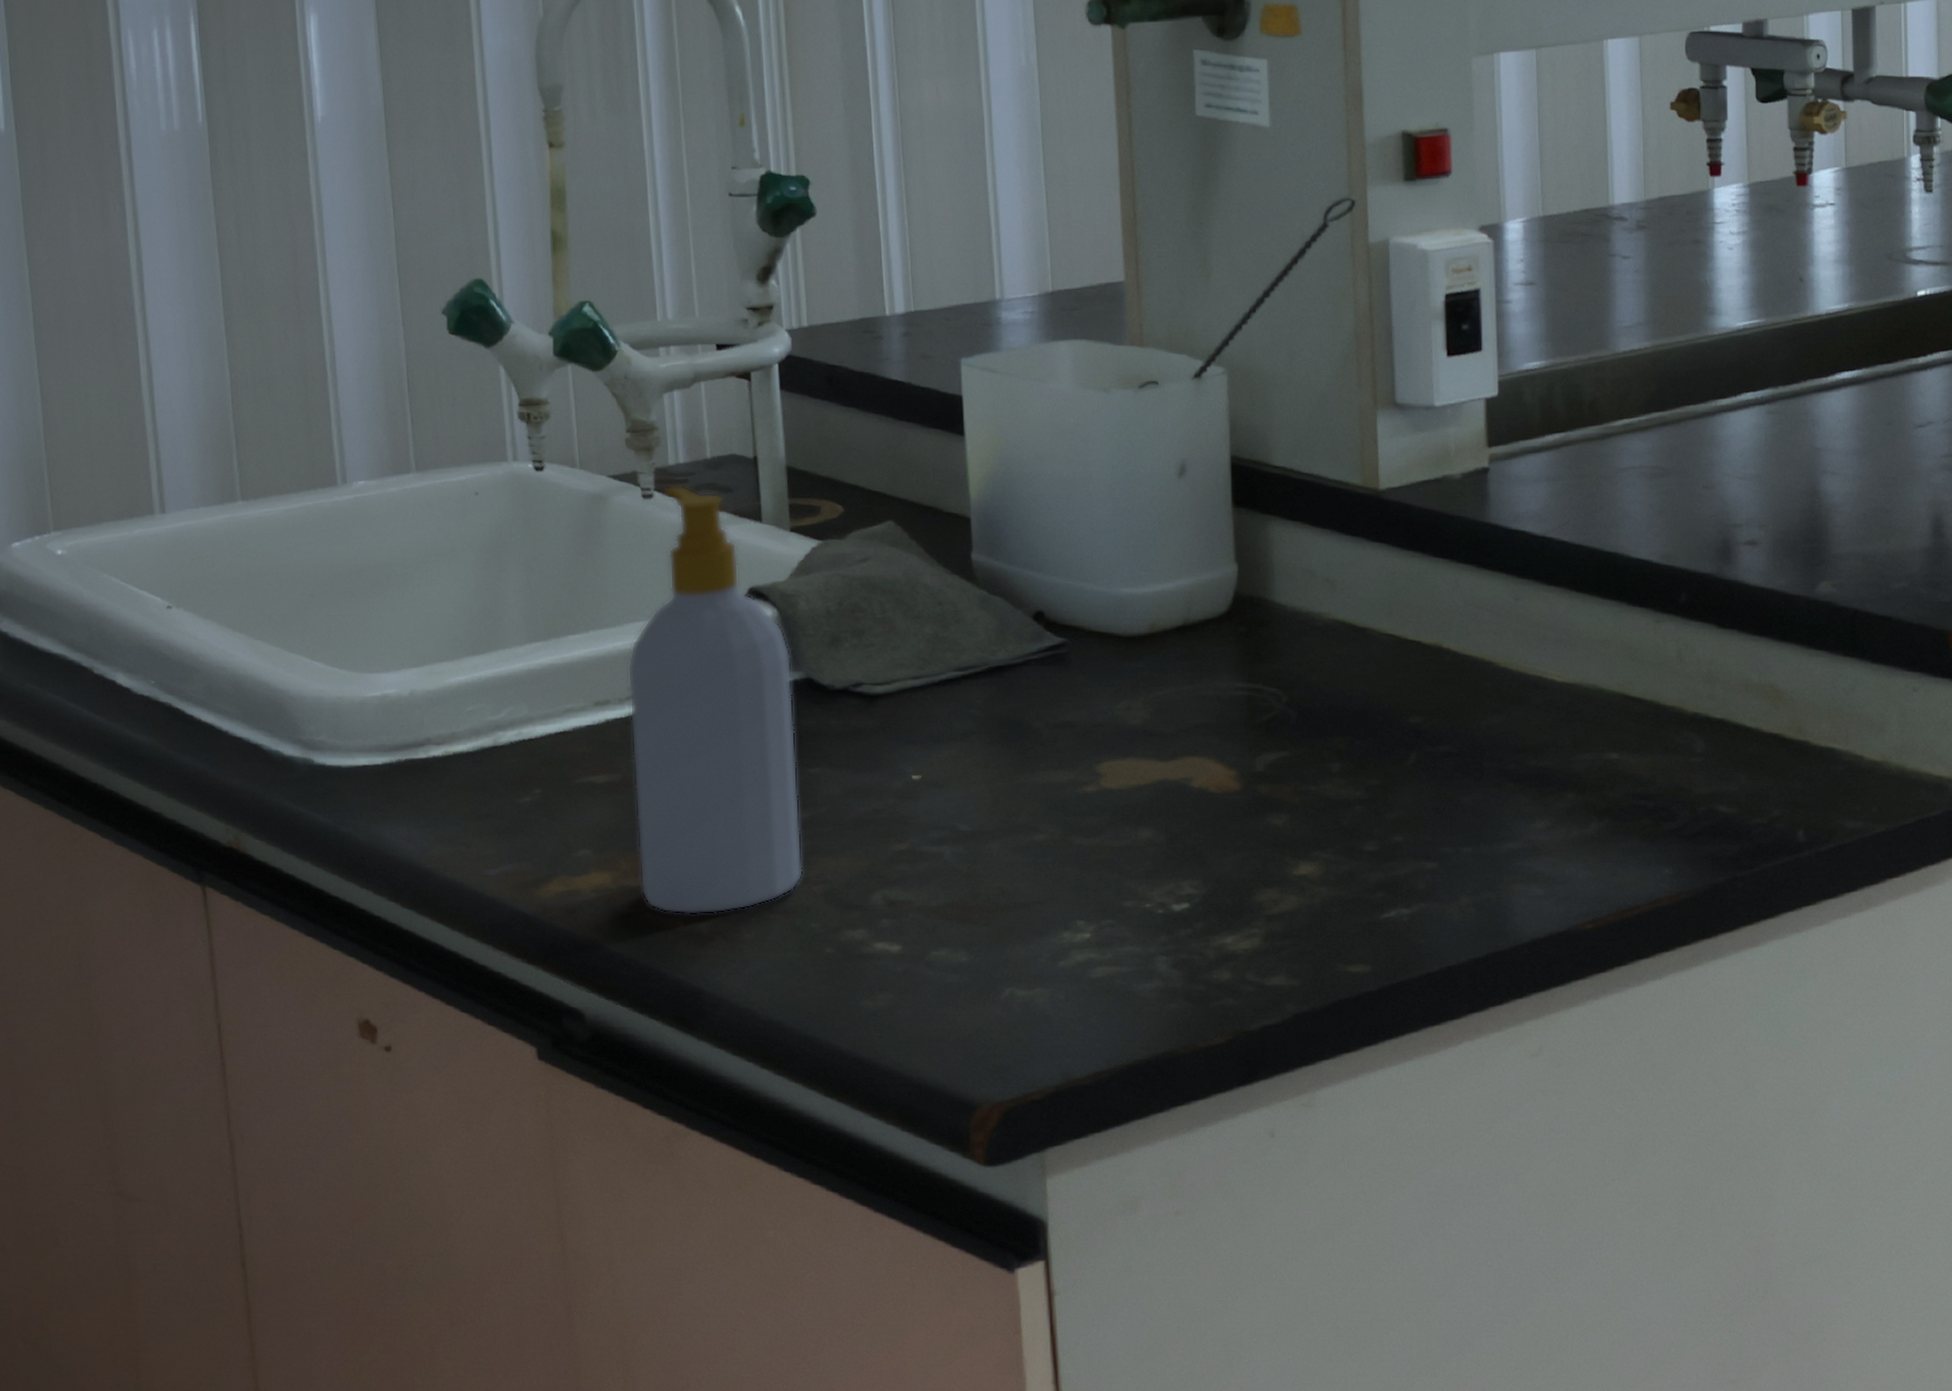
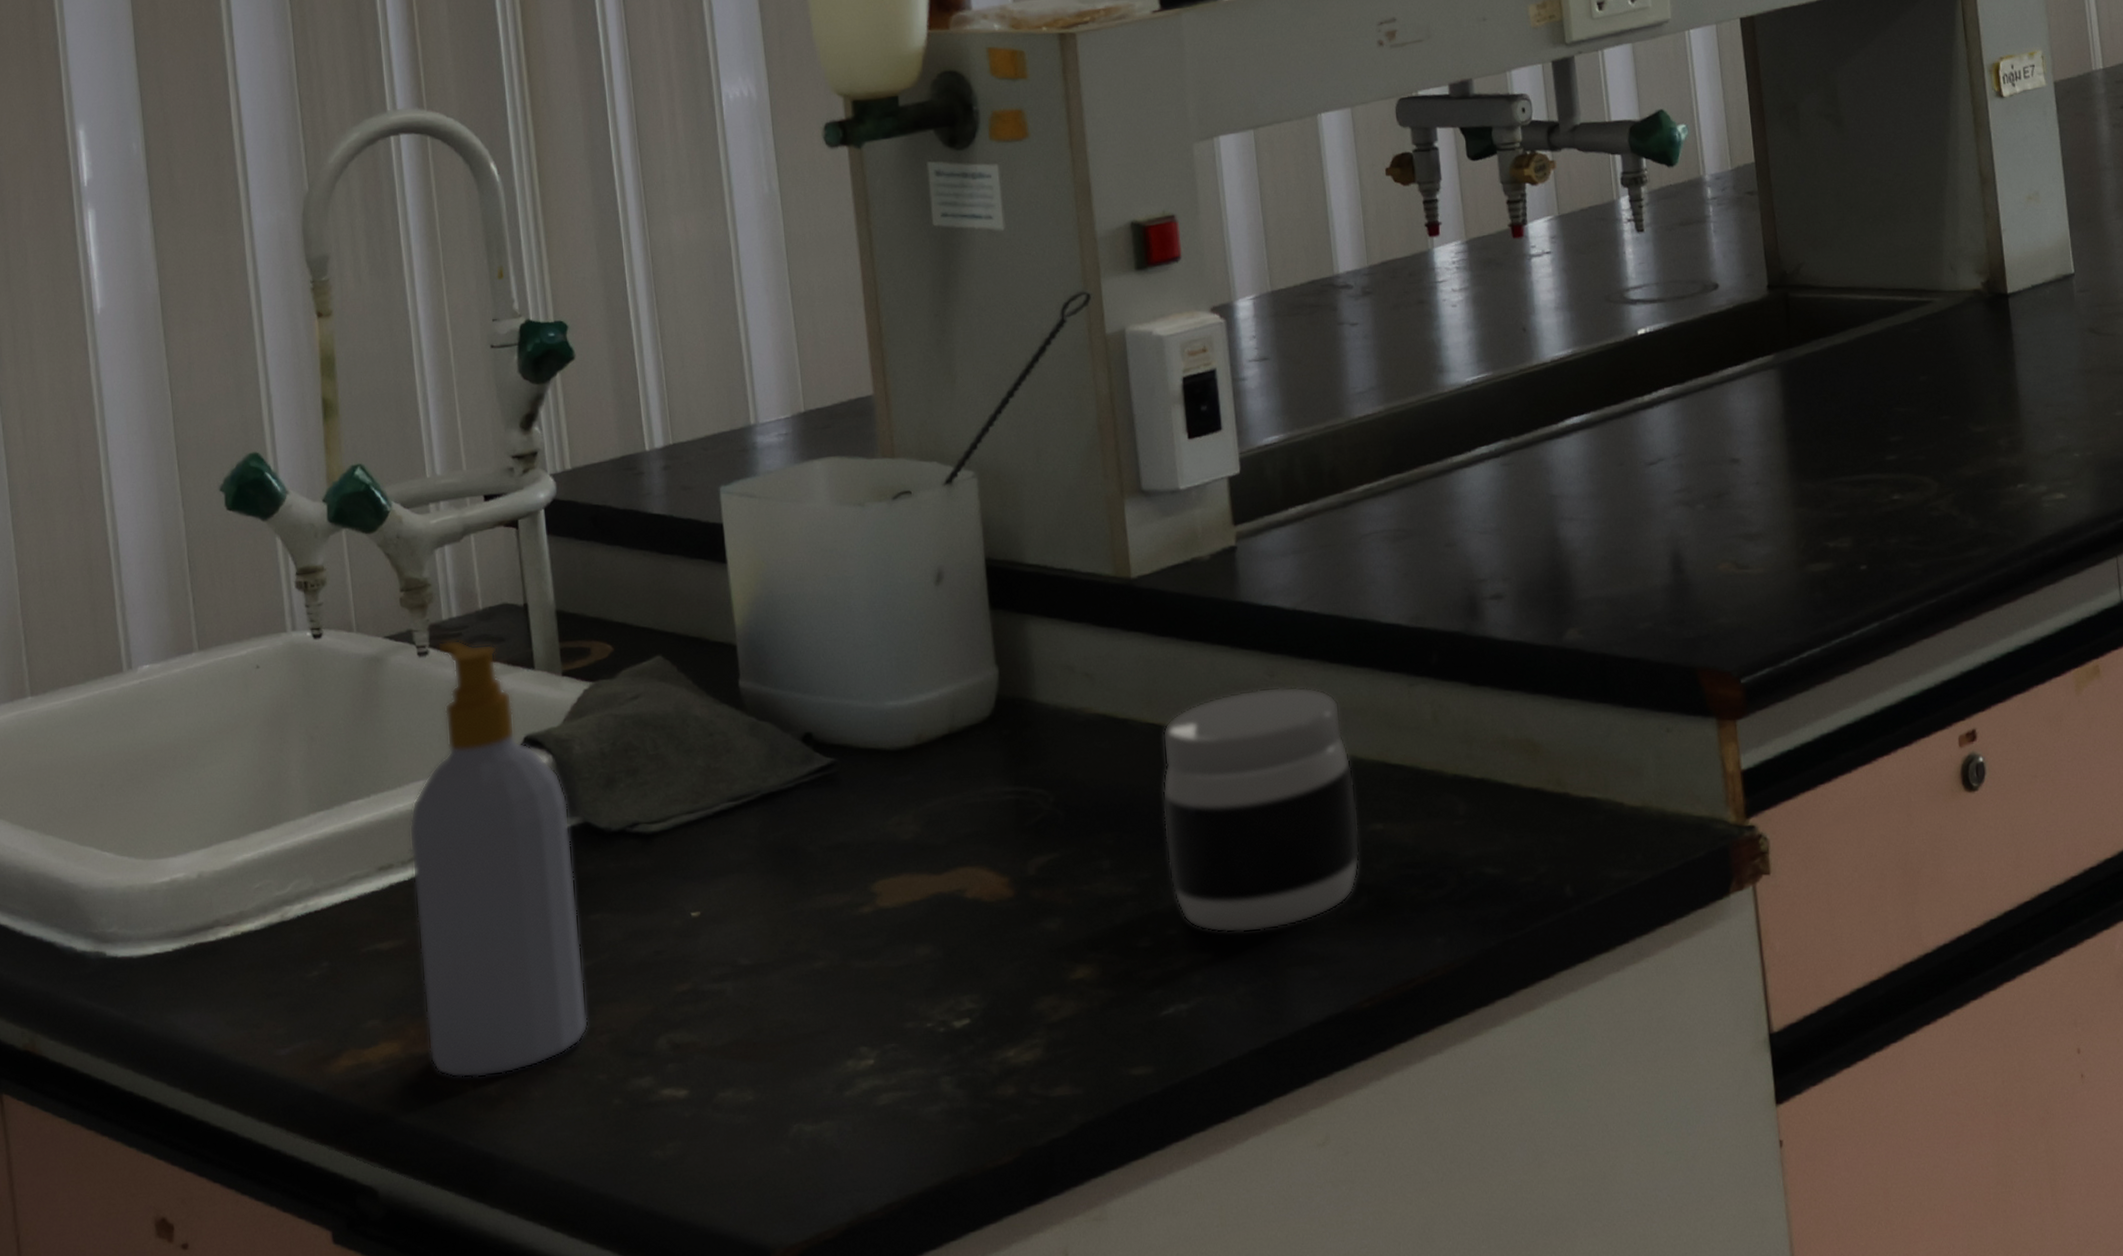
jar: none [1396,610,1594,846] -> present [1162,686,1361,933]

